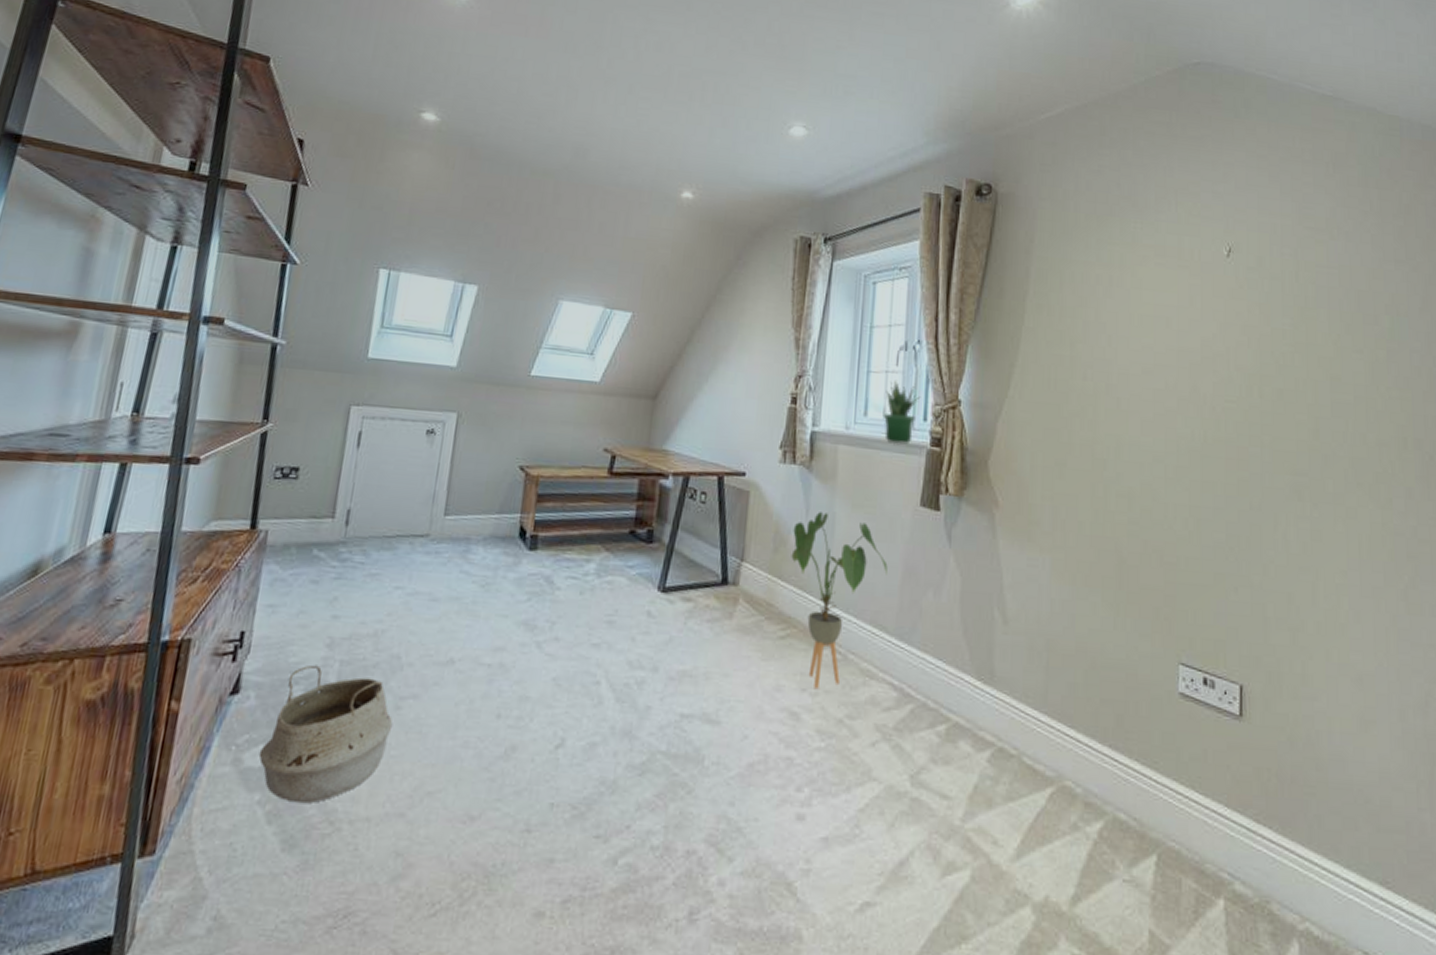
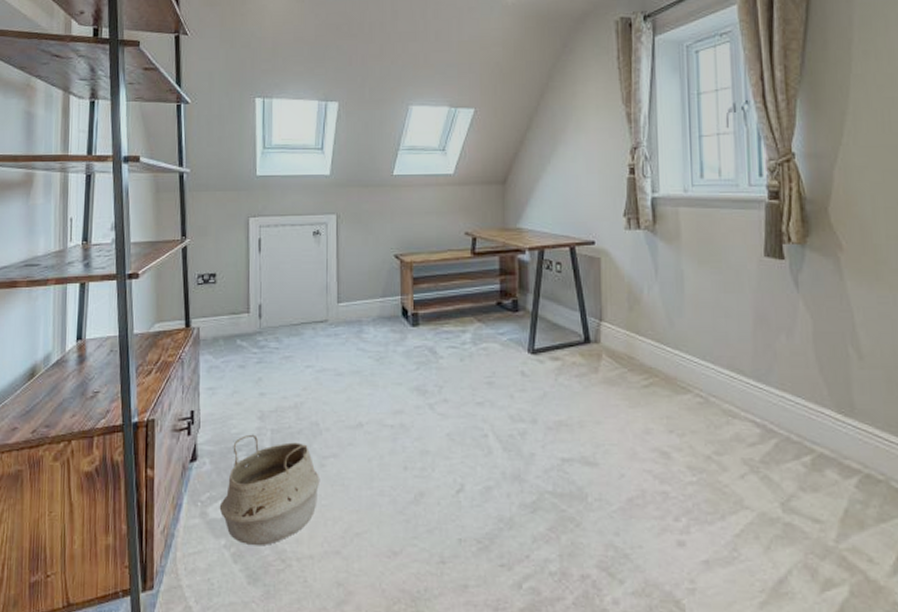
house plant: present [791,512,888,688] -> none [645,271,739,429]
planter: present [884,380,921,445] -> none [719,141,755,202]

